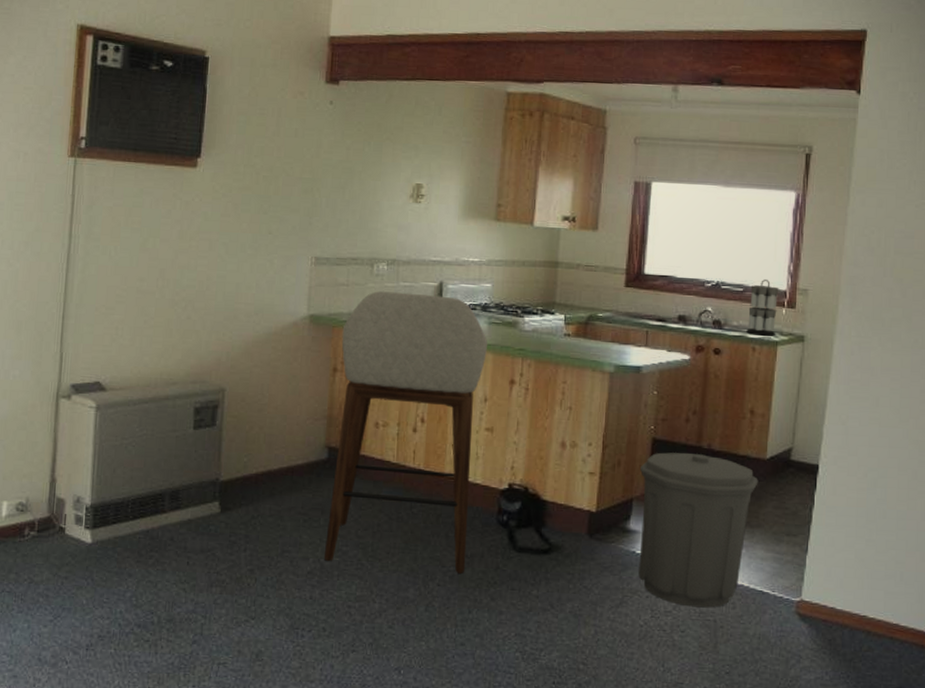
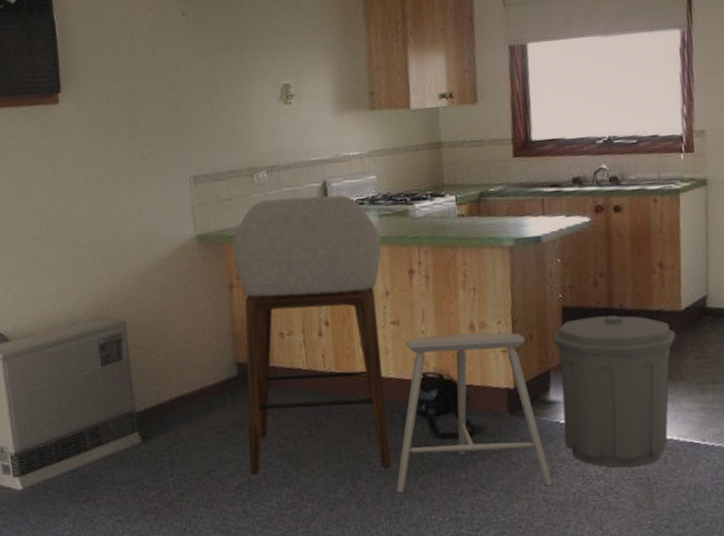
bar stool: none [466,447,622,616] -> present [396,332,553,493]
spice rack: present [746,280,779,336] -> none [644,127,676,186]

